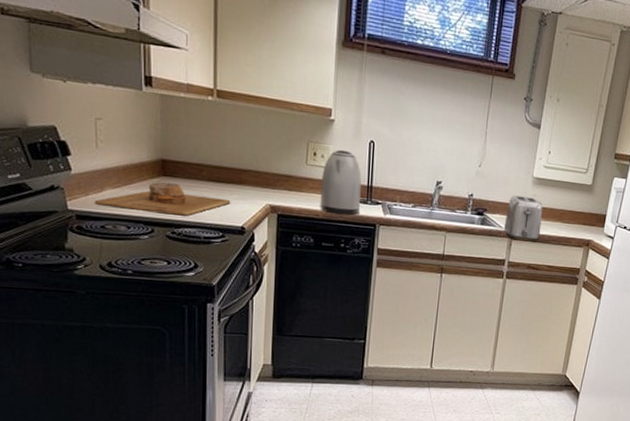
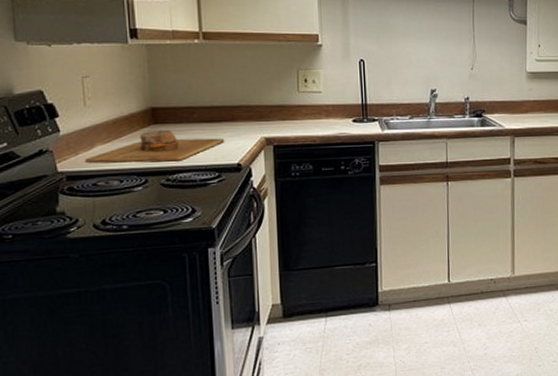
kettle: present [320,150,362,216] -> none [314,73,357,137]
toaster: present [503,195,543,244] -> none [504,92,542,137]

